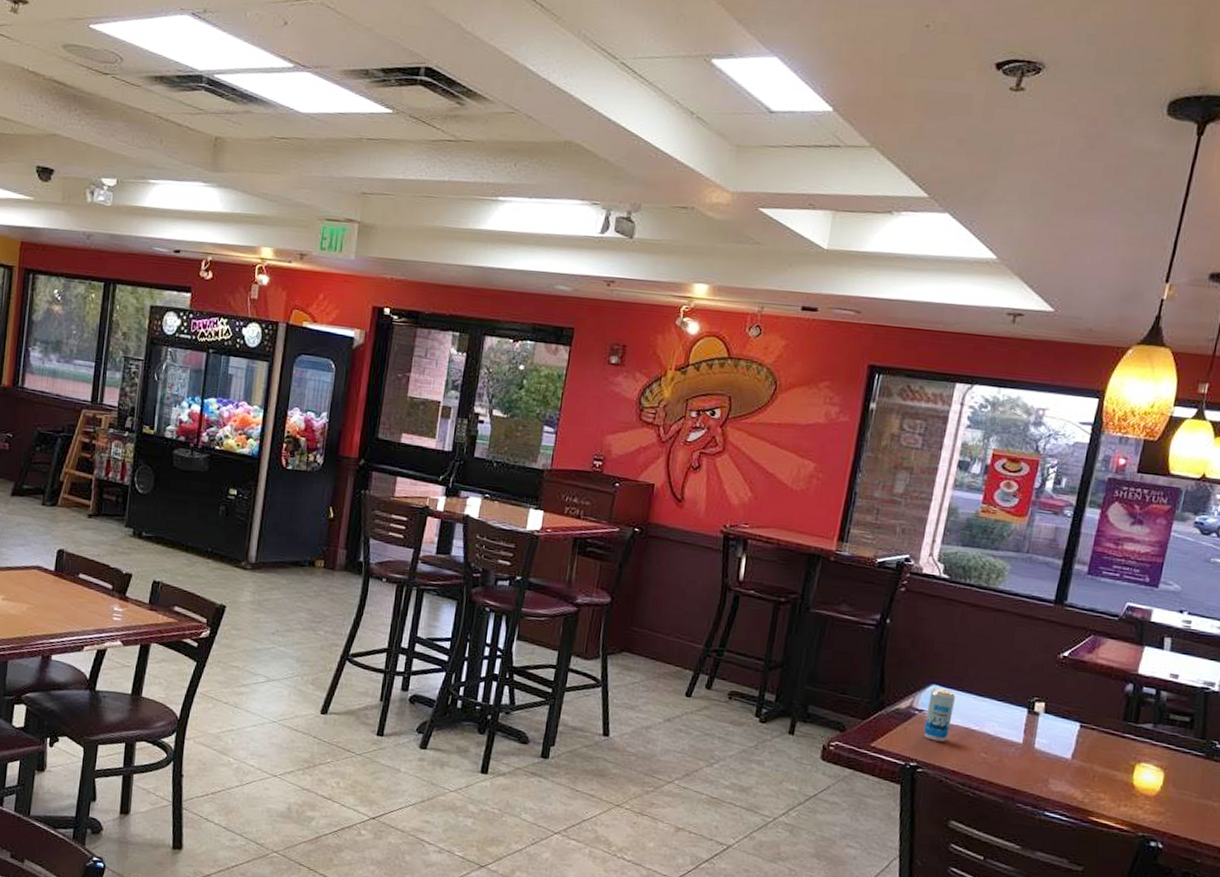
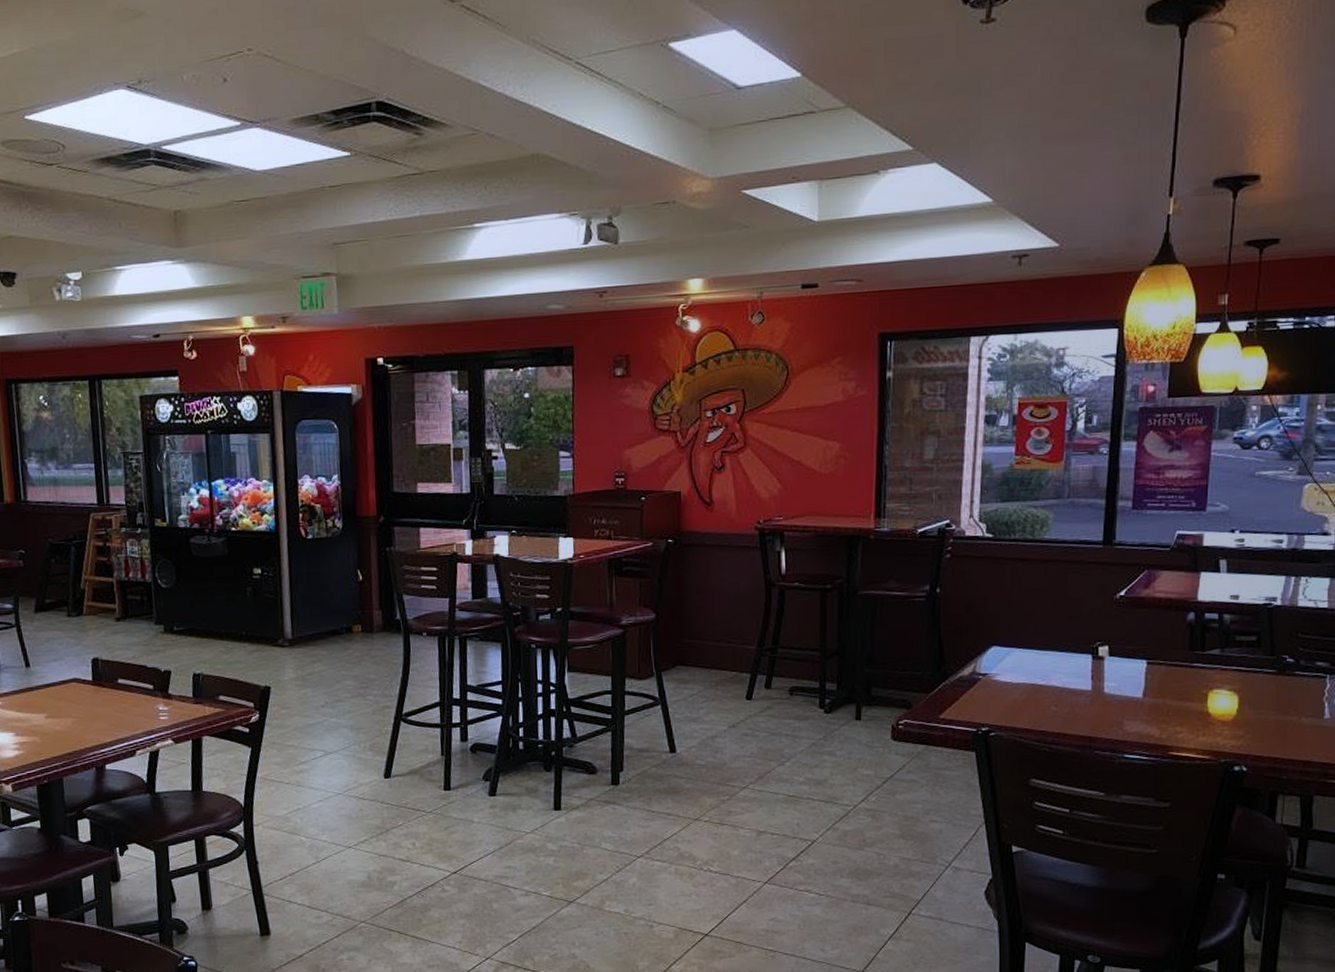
beverage can: present [923,687,955,742] -> none [990,648,1017,703]

